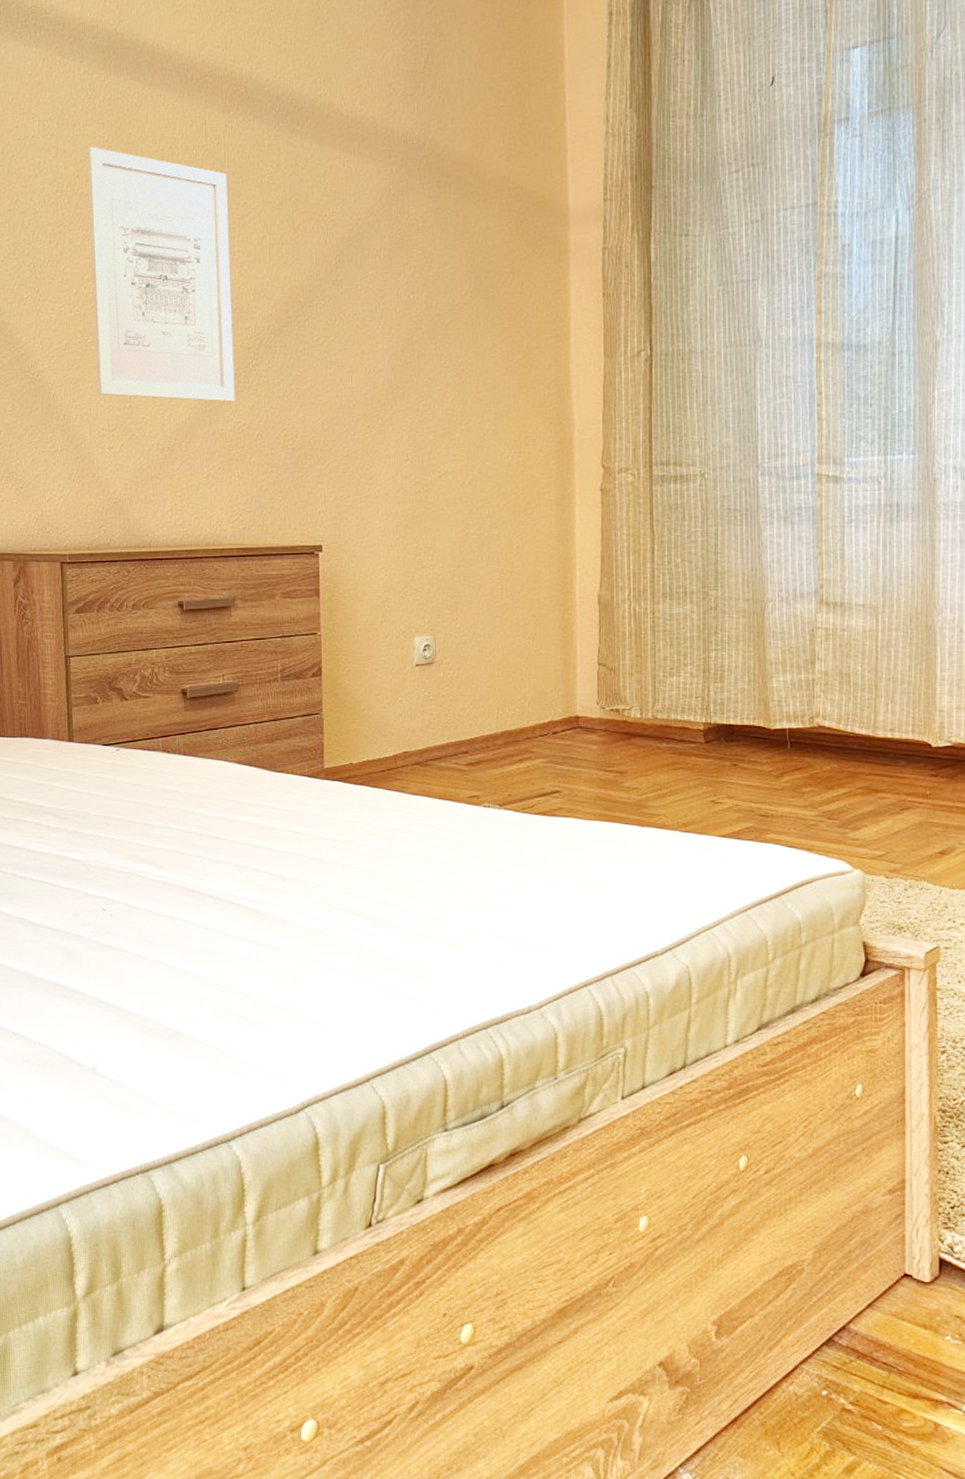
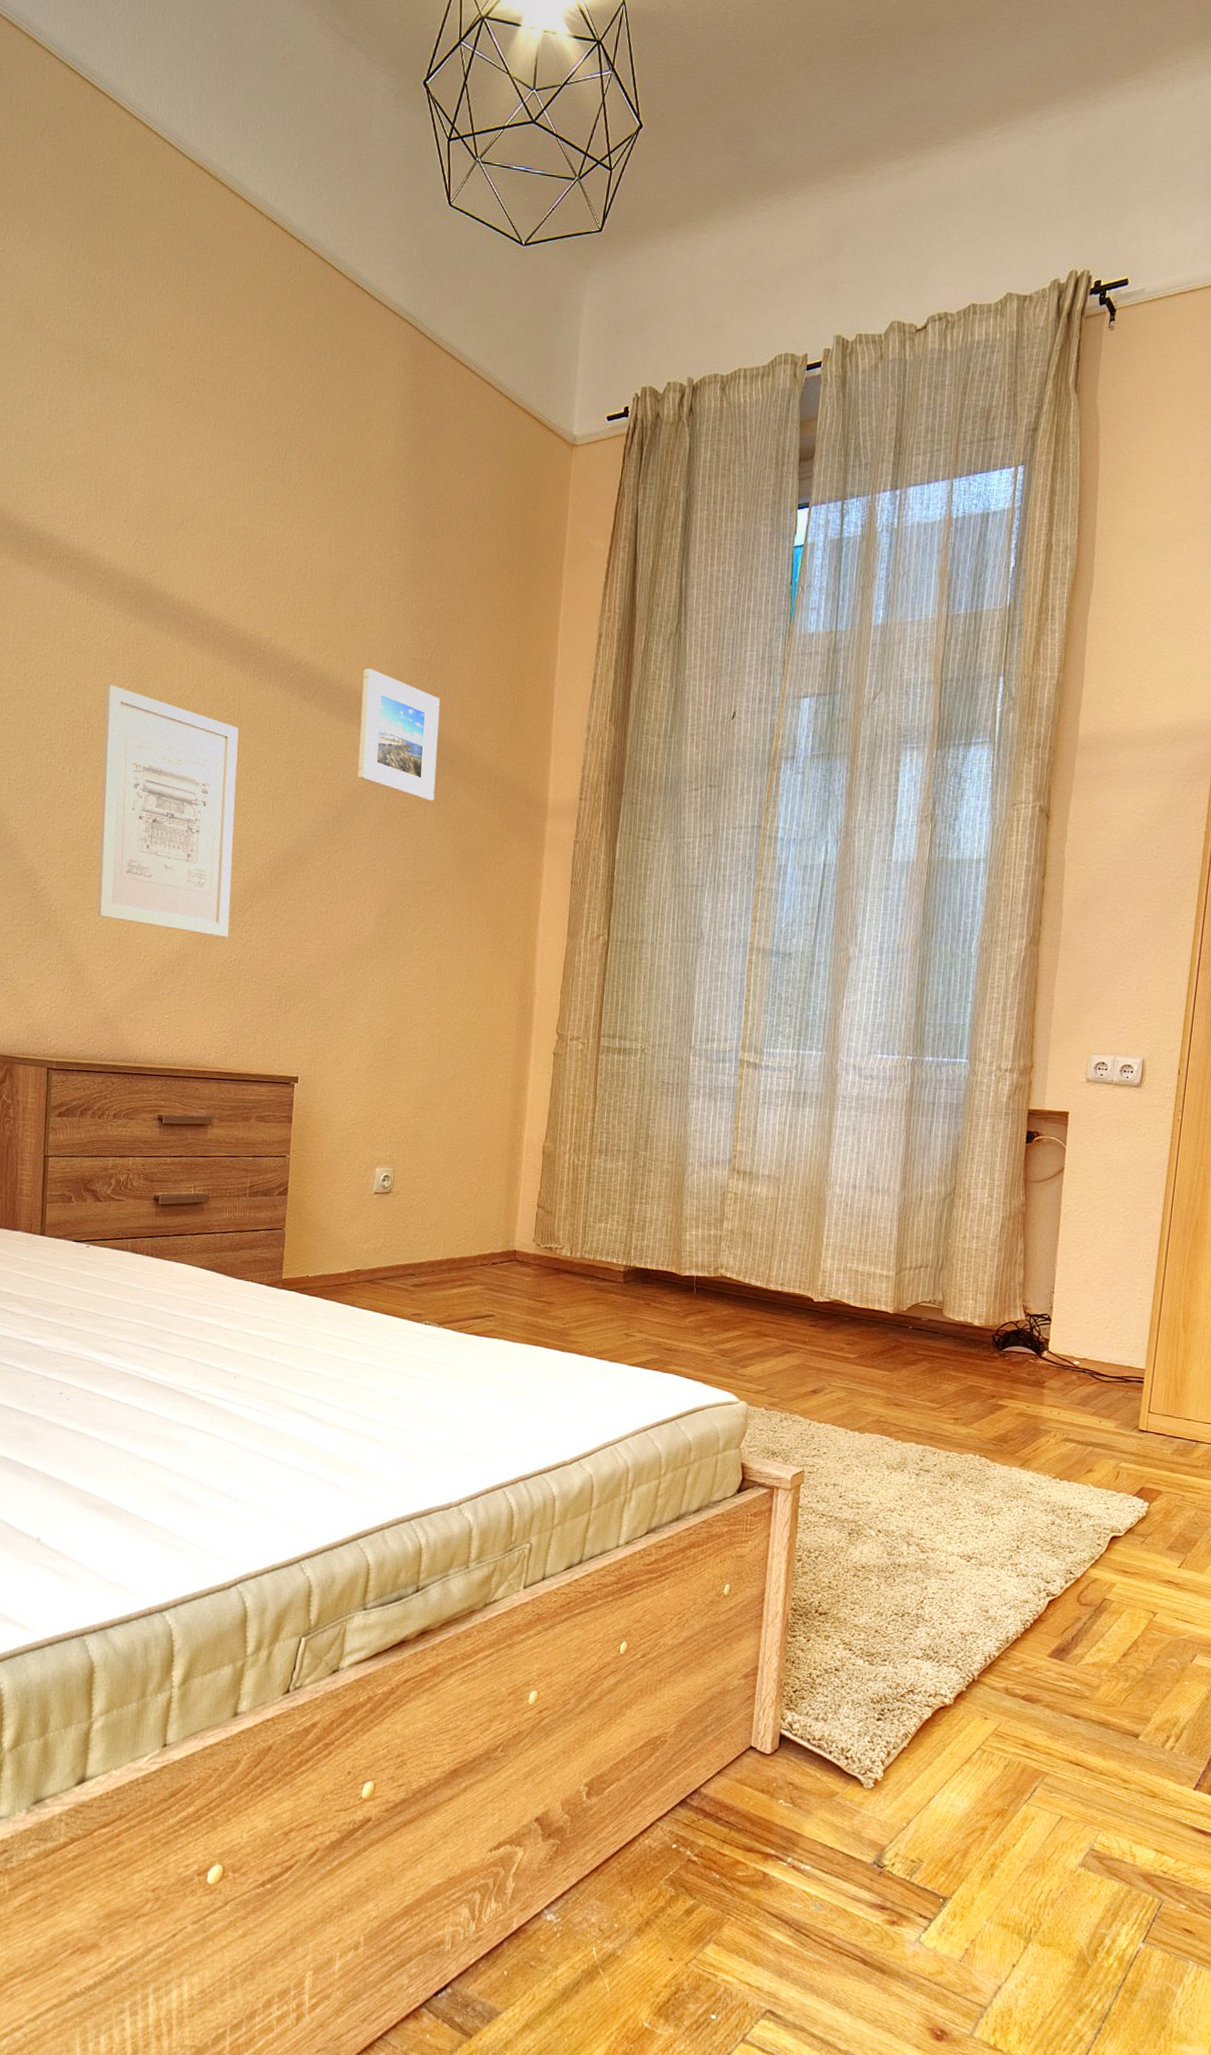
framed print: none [353,89,442,226] -> present [357,668,441,802]

